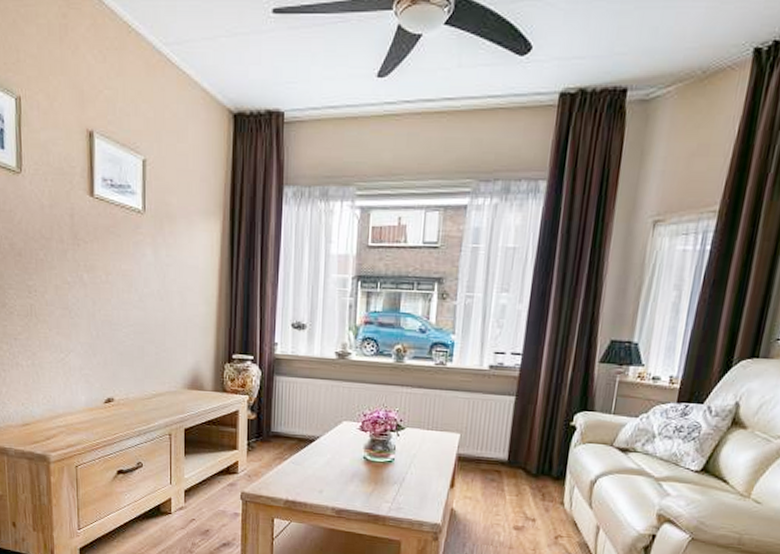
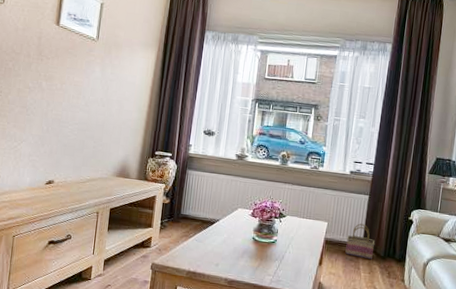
basket: none [484,433,525,479] -> present [345,223,375,260]

